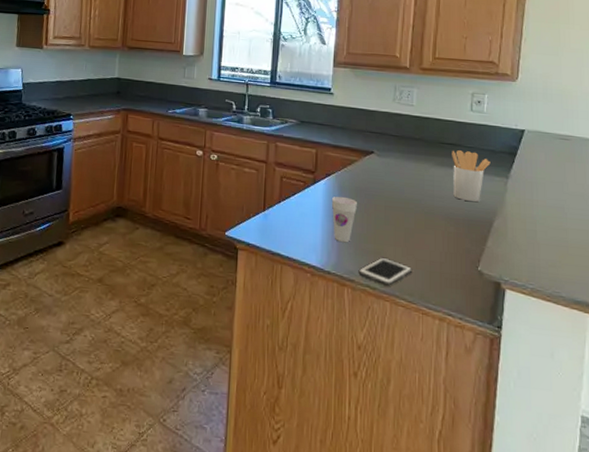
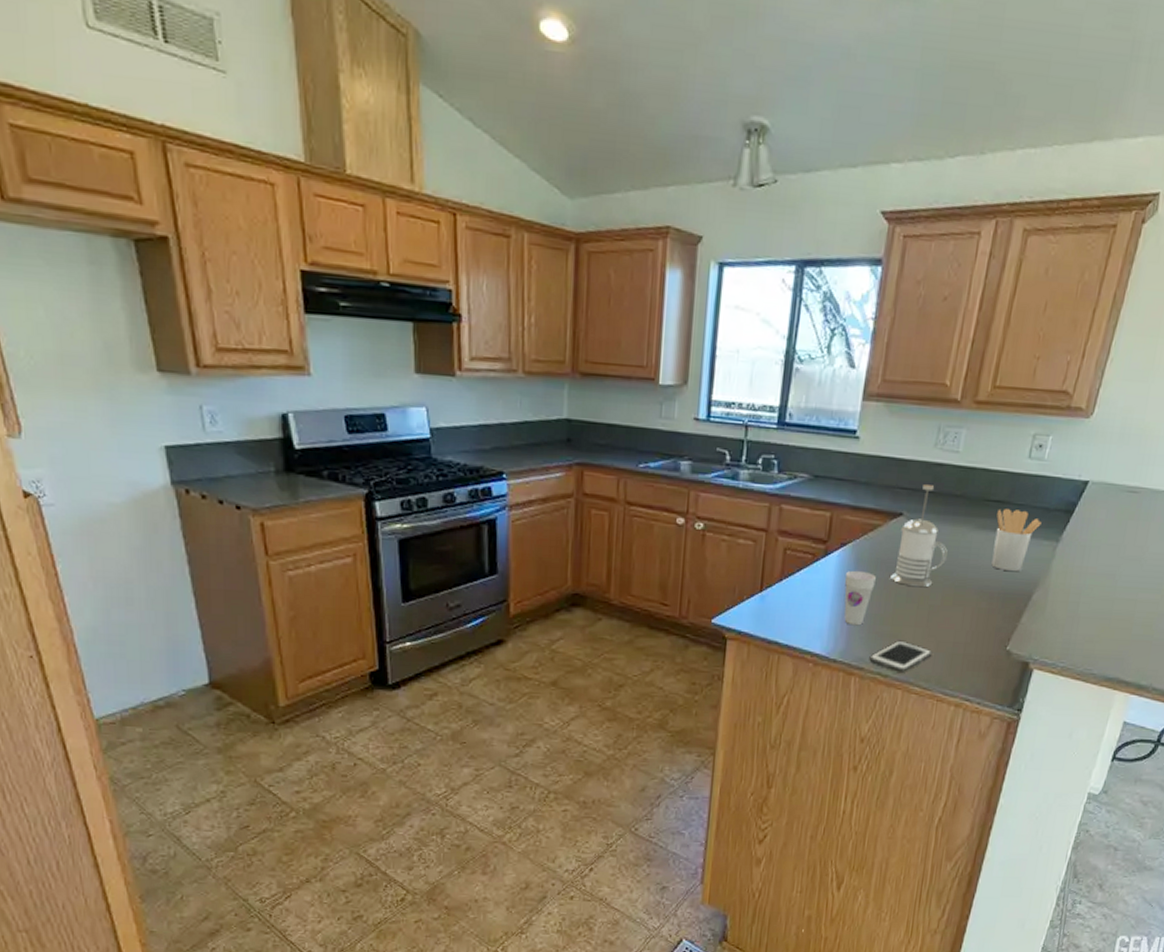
french press: none [368,130,414,212] -> present [889,485,948,587]

